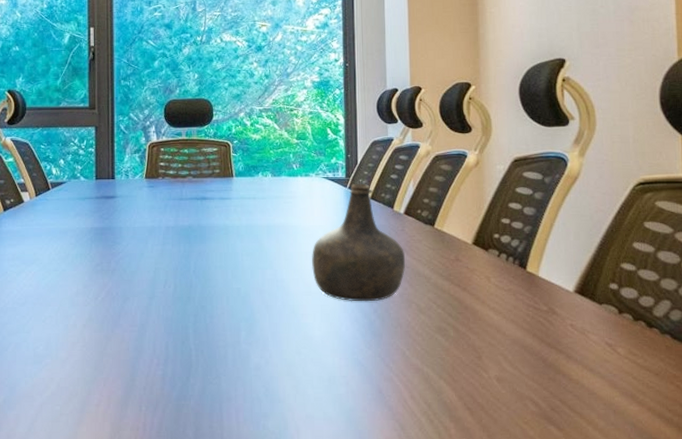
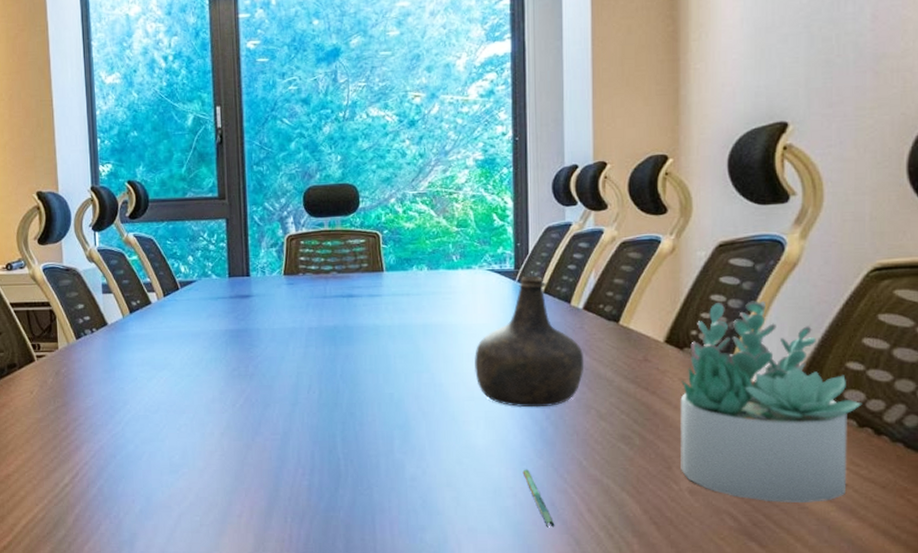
pen: none [354,359,383,414] -> present [522,469,555,528]
succulent plant: none [487,209,636,389] -> present [680,300,862,502]

